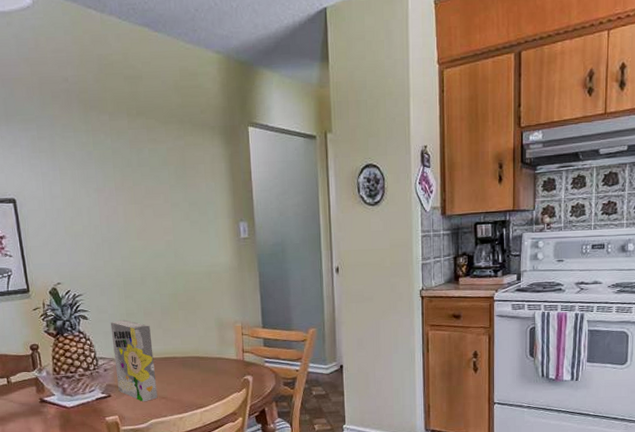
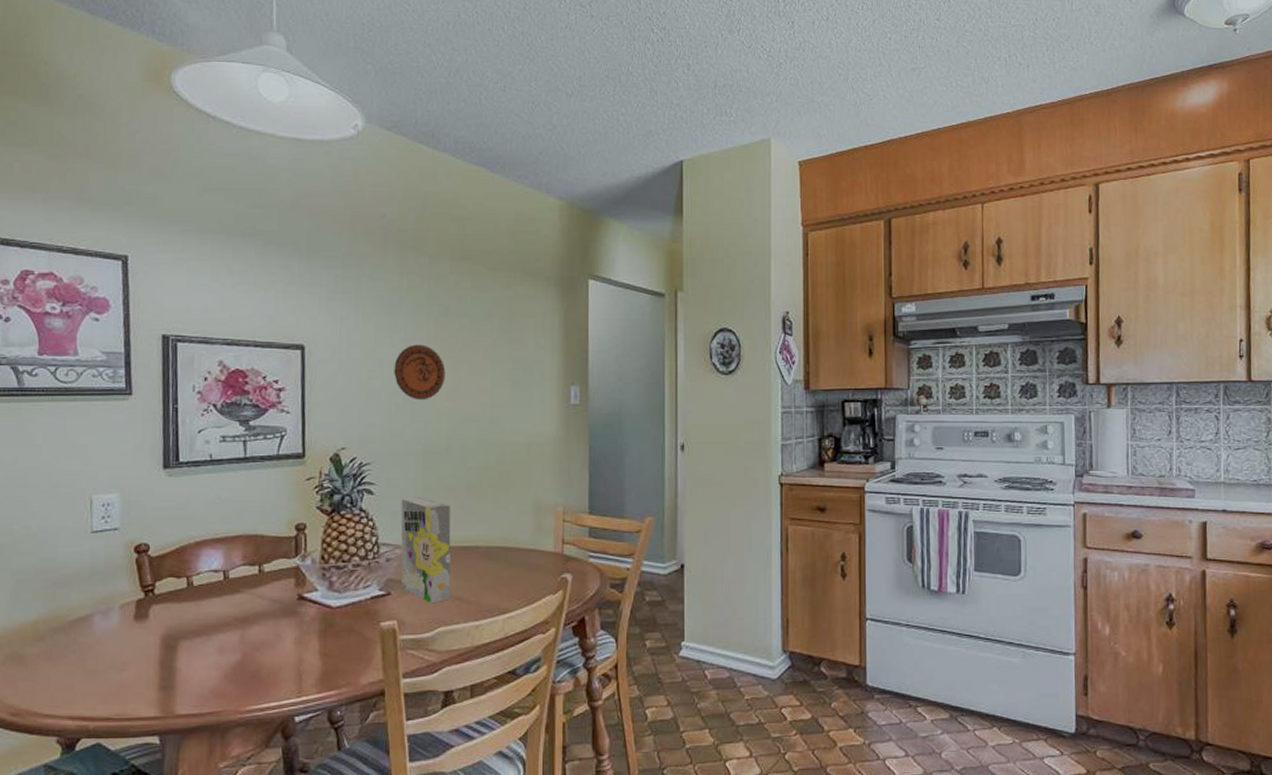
decorative plate: none [91,193,135,241] -> present [394,344,446,401]

